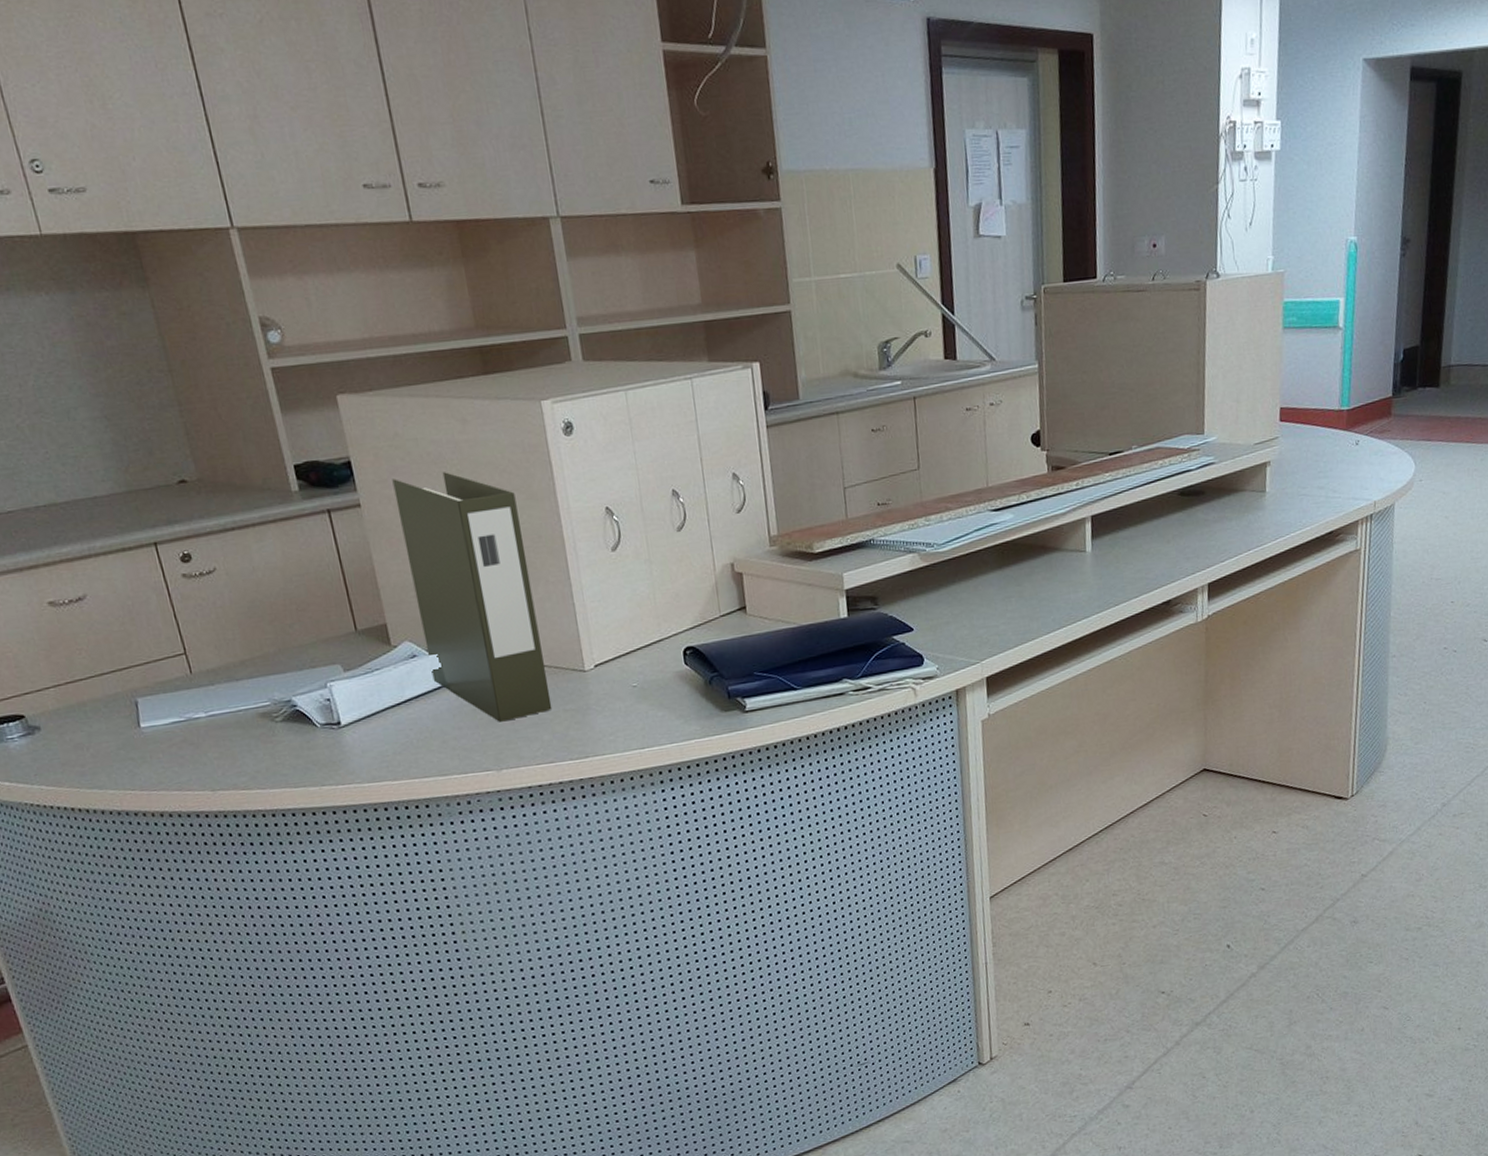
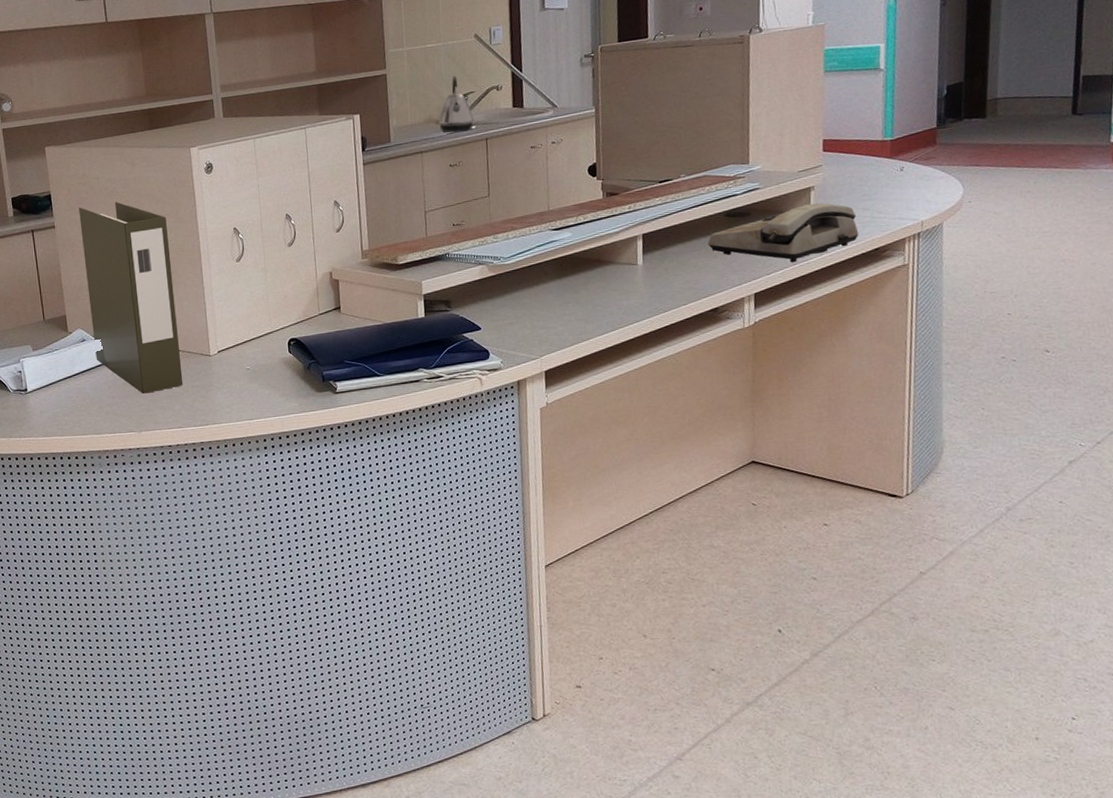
kettle: none [856,315,899,389] -> present [438,75,474,133]
telephone: none [1160,480,1314,549] -> present [708,203,859,263]

